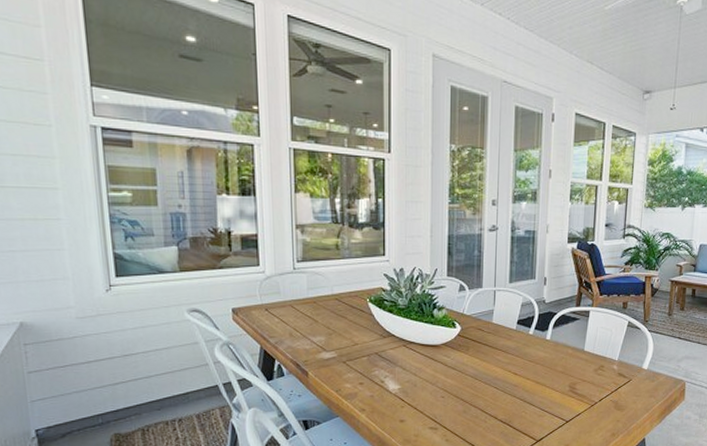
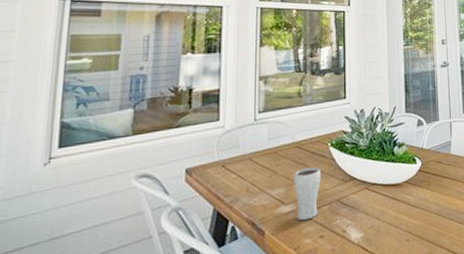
drinking glass: none [334,320,360,368] -> present [294,167,321,221]

